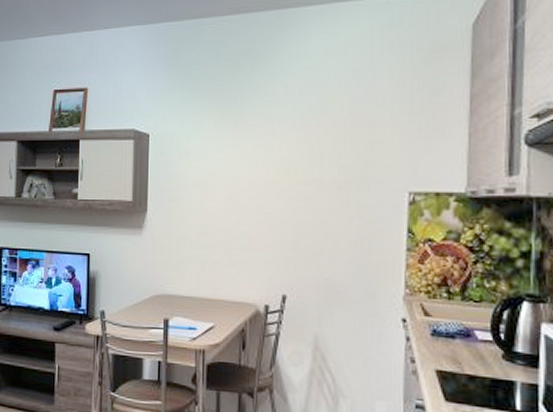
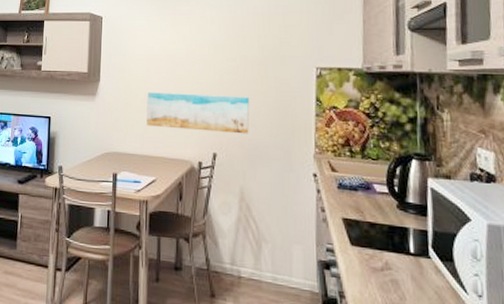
wall art: none [203,224,326,273] -> present [146,92,249,134]

